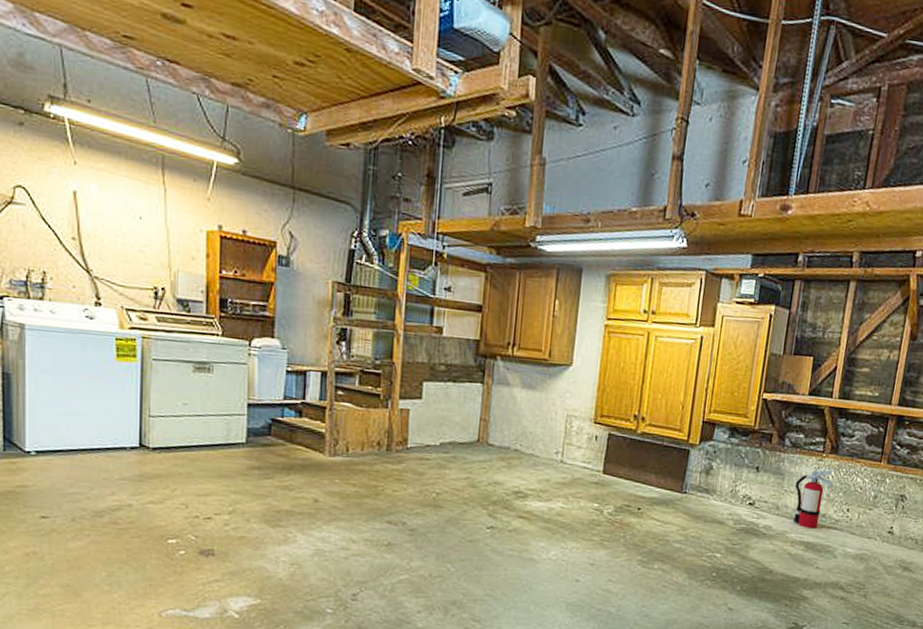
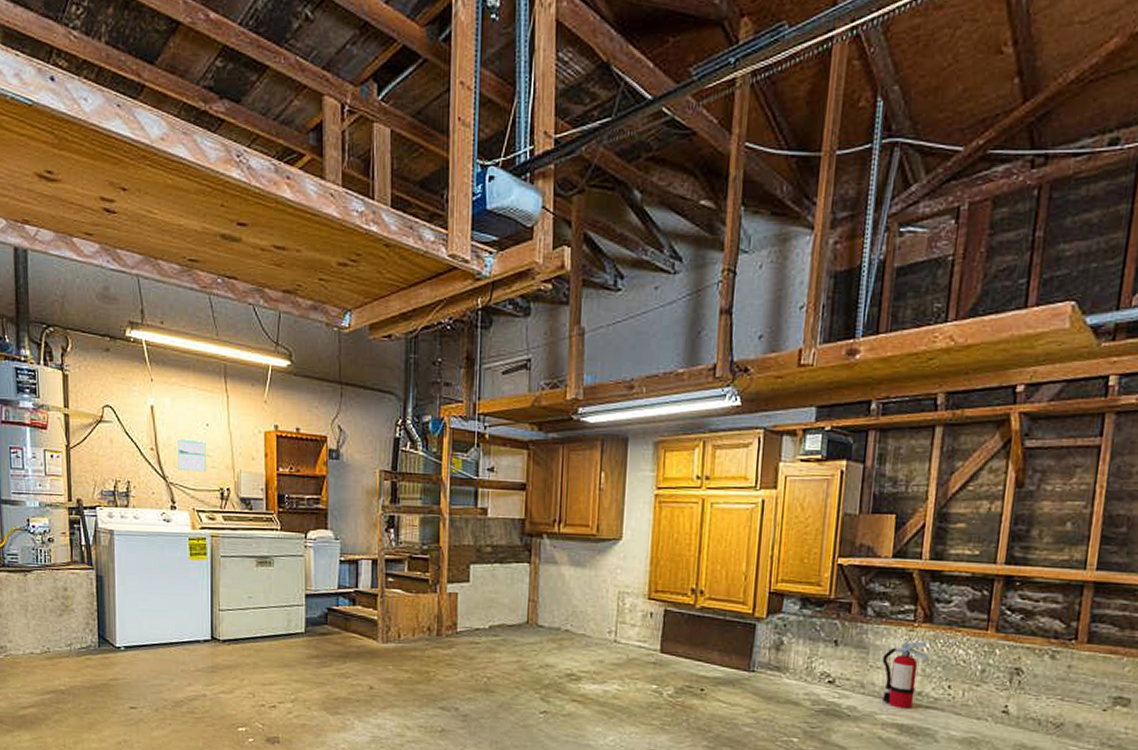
calendar: none [105,230,138,269] -> present [178,438,206,472]

